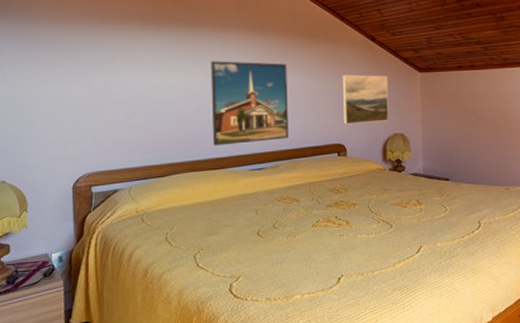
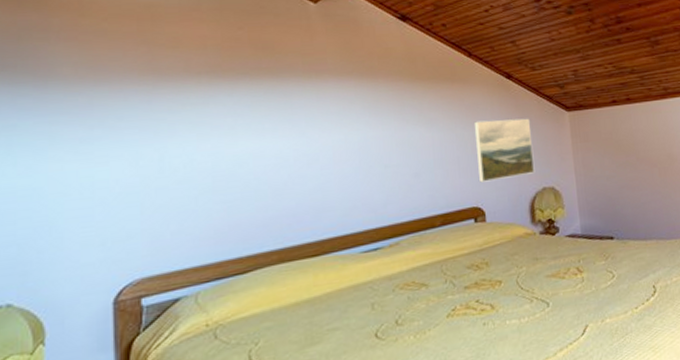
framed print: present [210,61,288,146] -> none [304,113,411,226]

